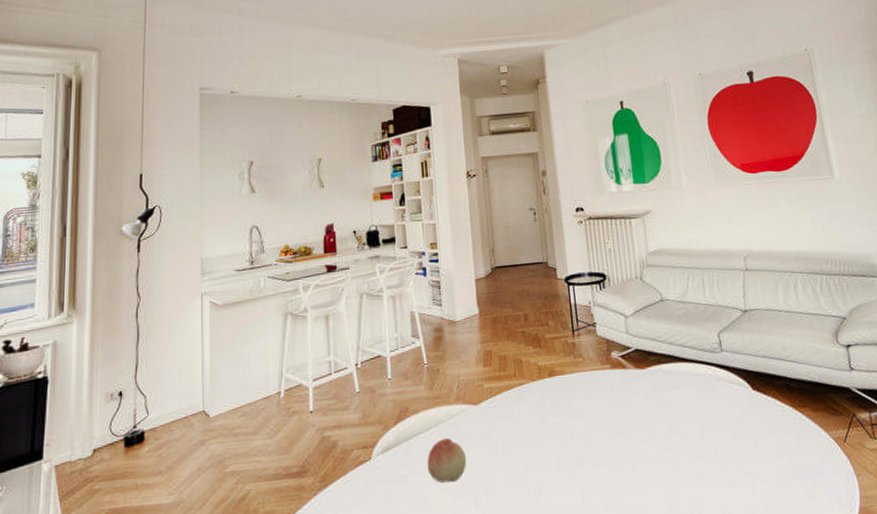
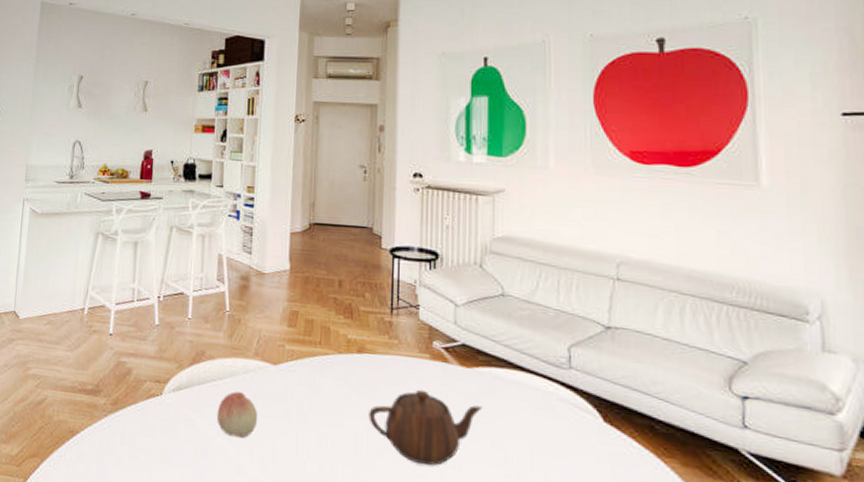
teapot: none [565,397,658,464] -> present [369,389,482,466]

